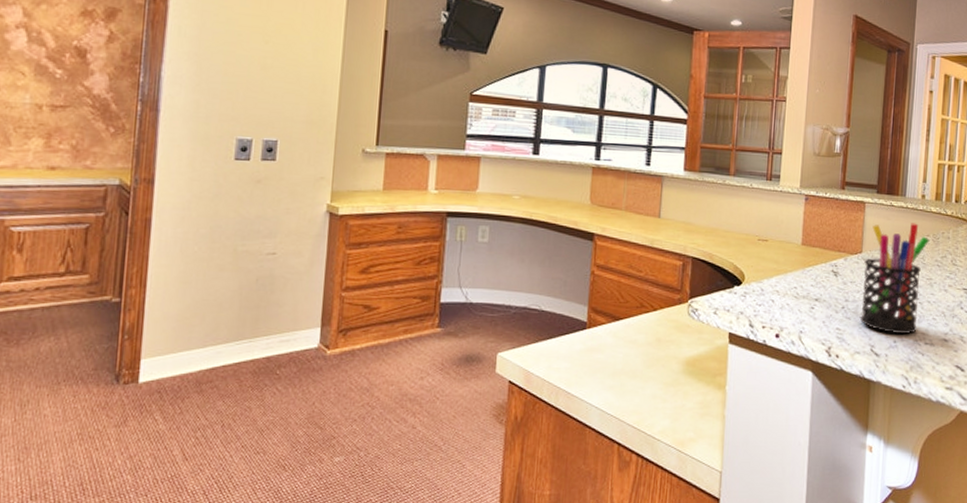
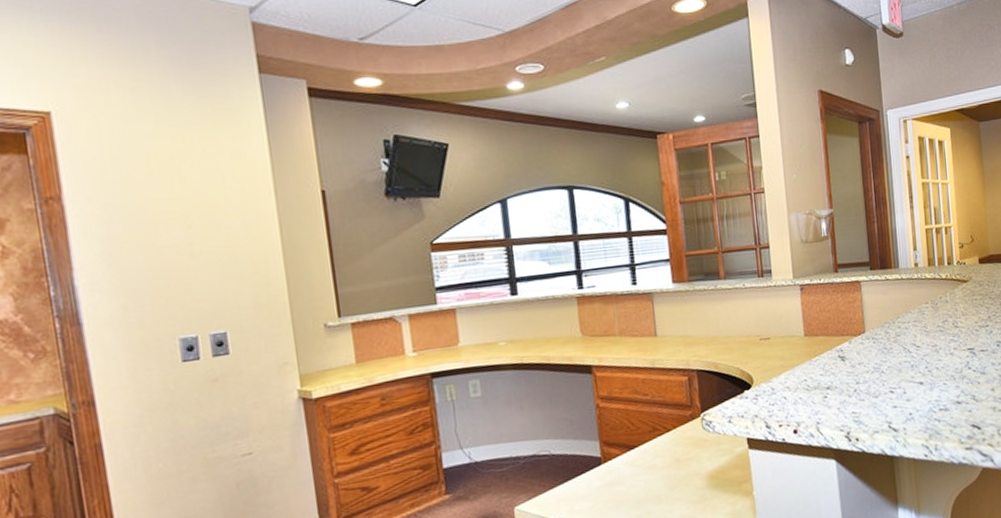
pen holder: present [860,223,930,335] -> none [868,293,930,407]

